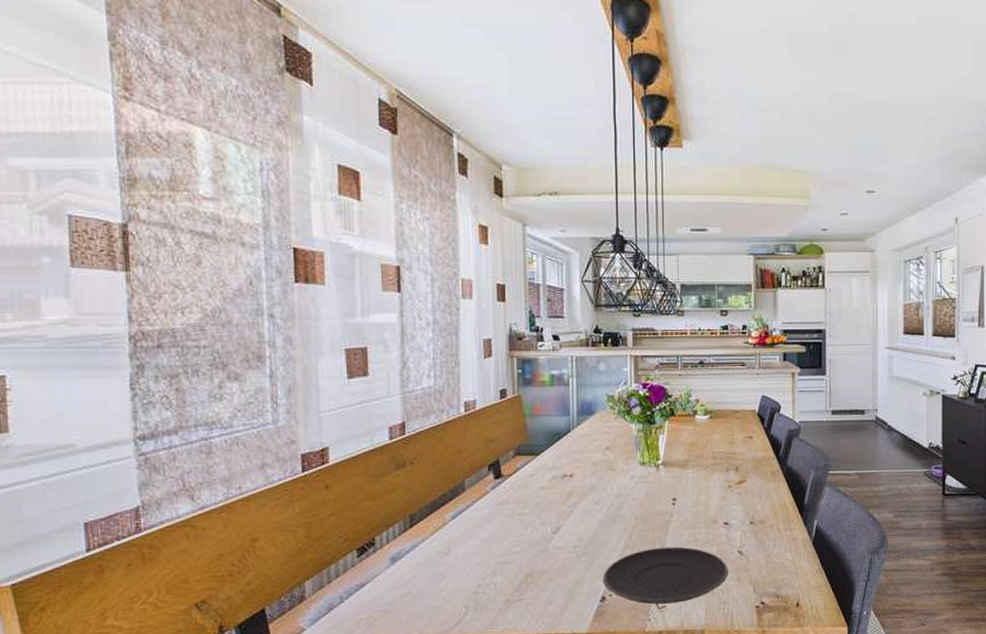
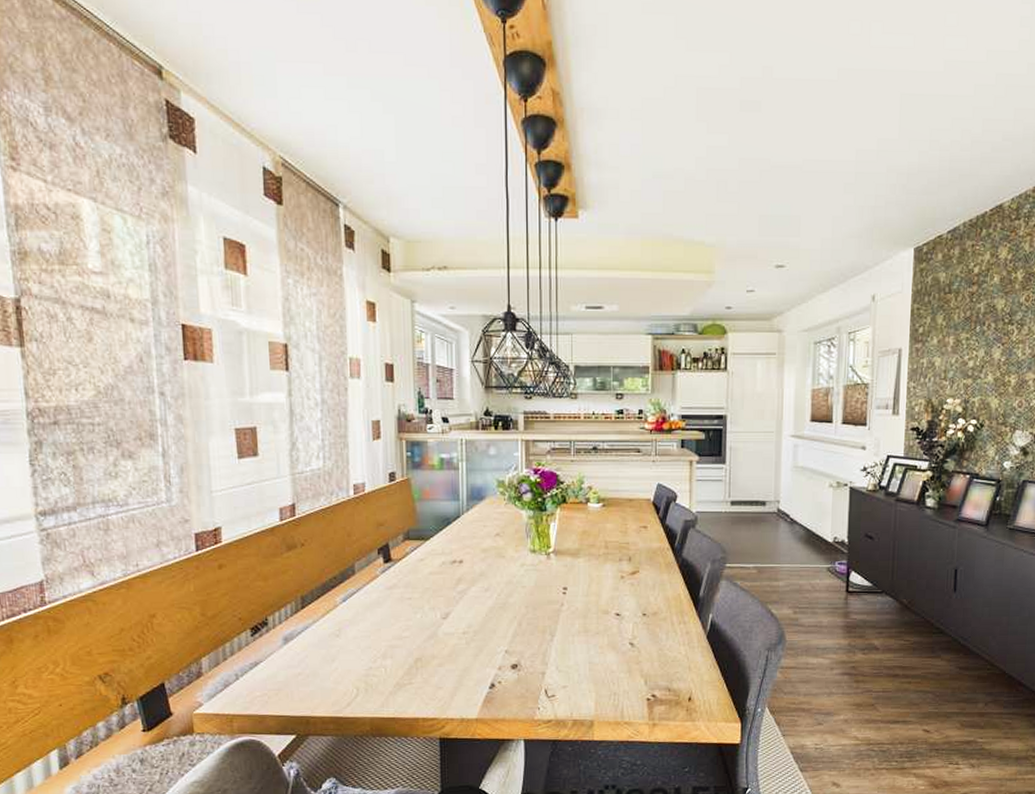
plate: present [602,546,729,604] -> none [492,636,620,693]

